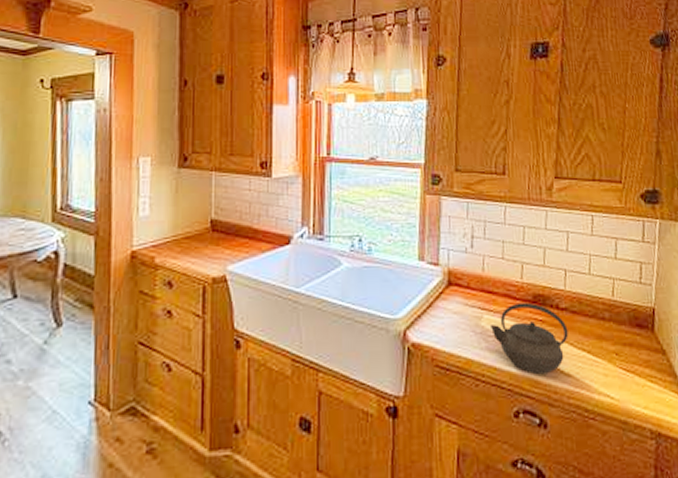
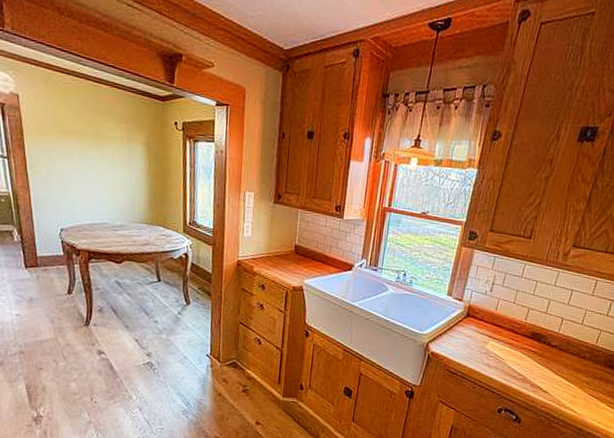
kettle: present [489,302,569,375] -> none [492,336,554,388]

